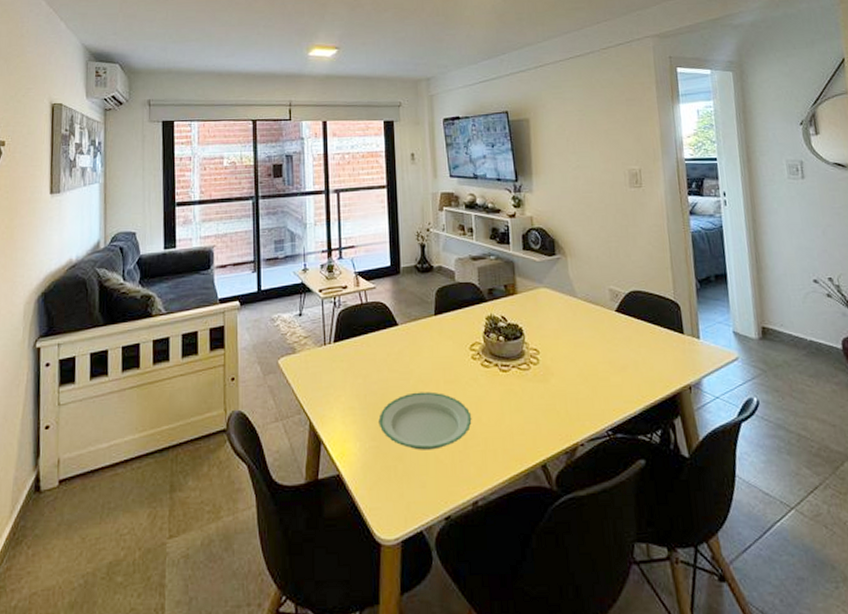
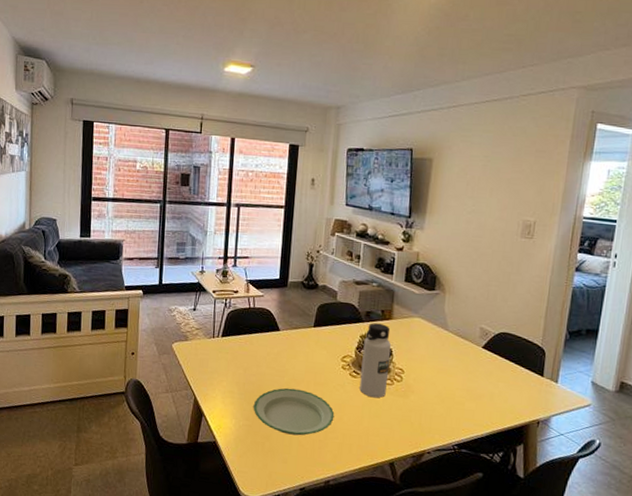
water bottle: none [491,300,524,389] -> present [359,323,392,398]

